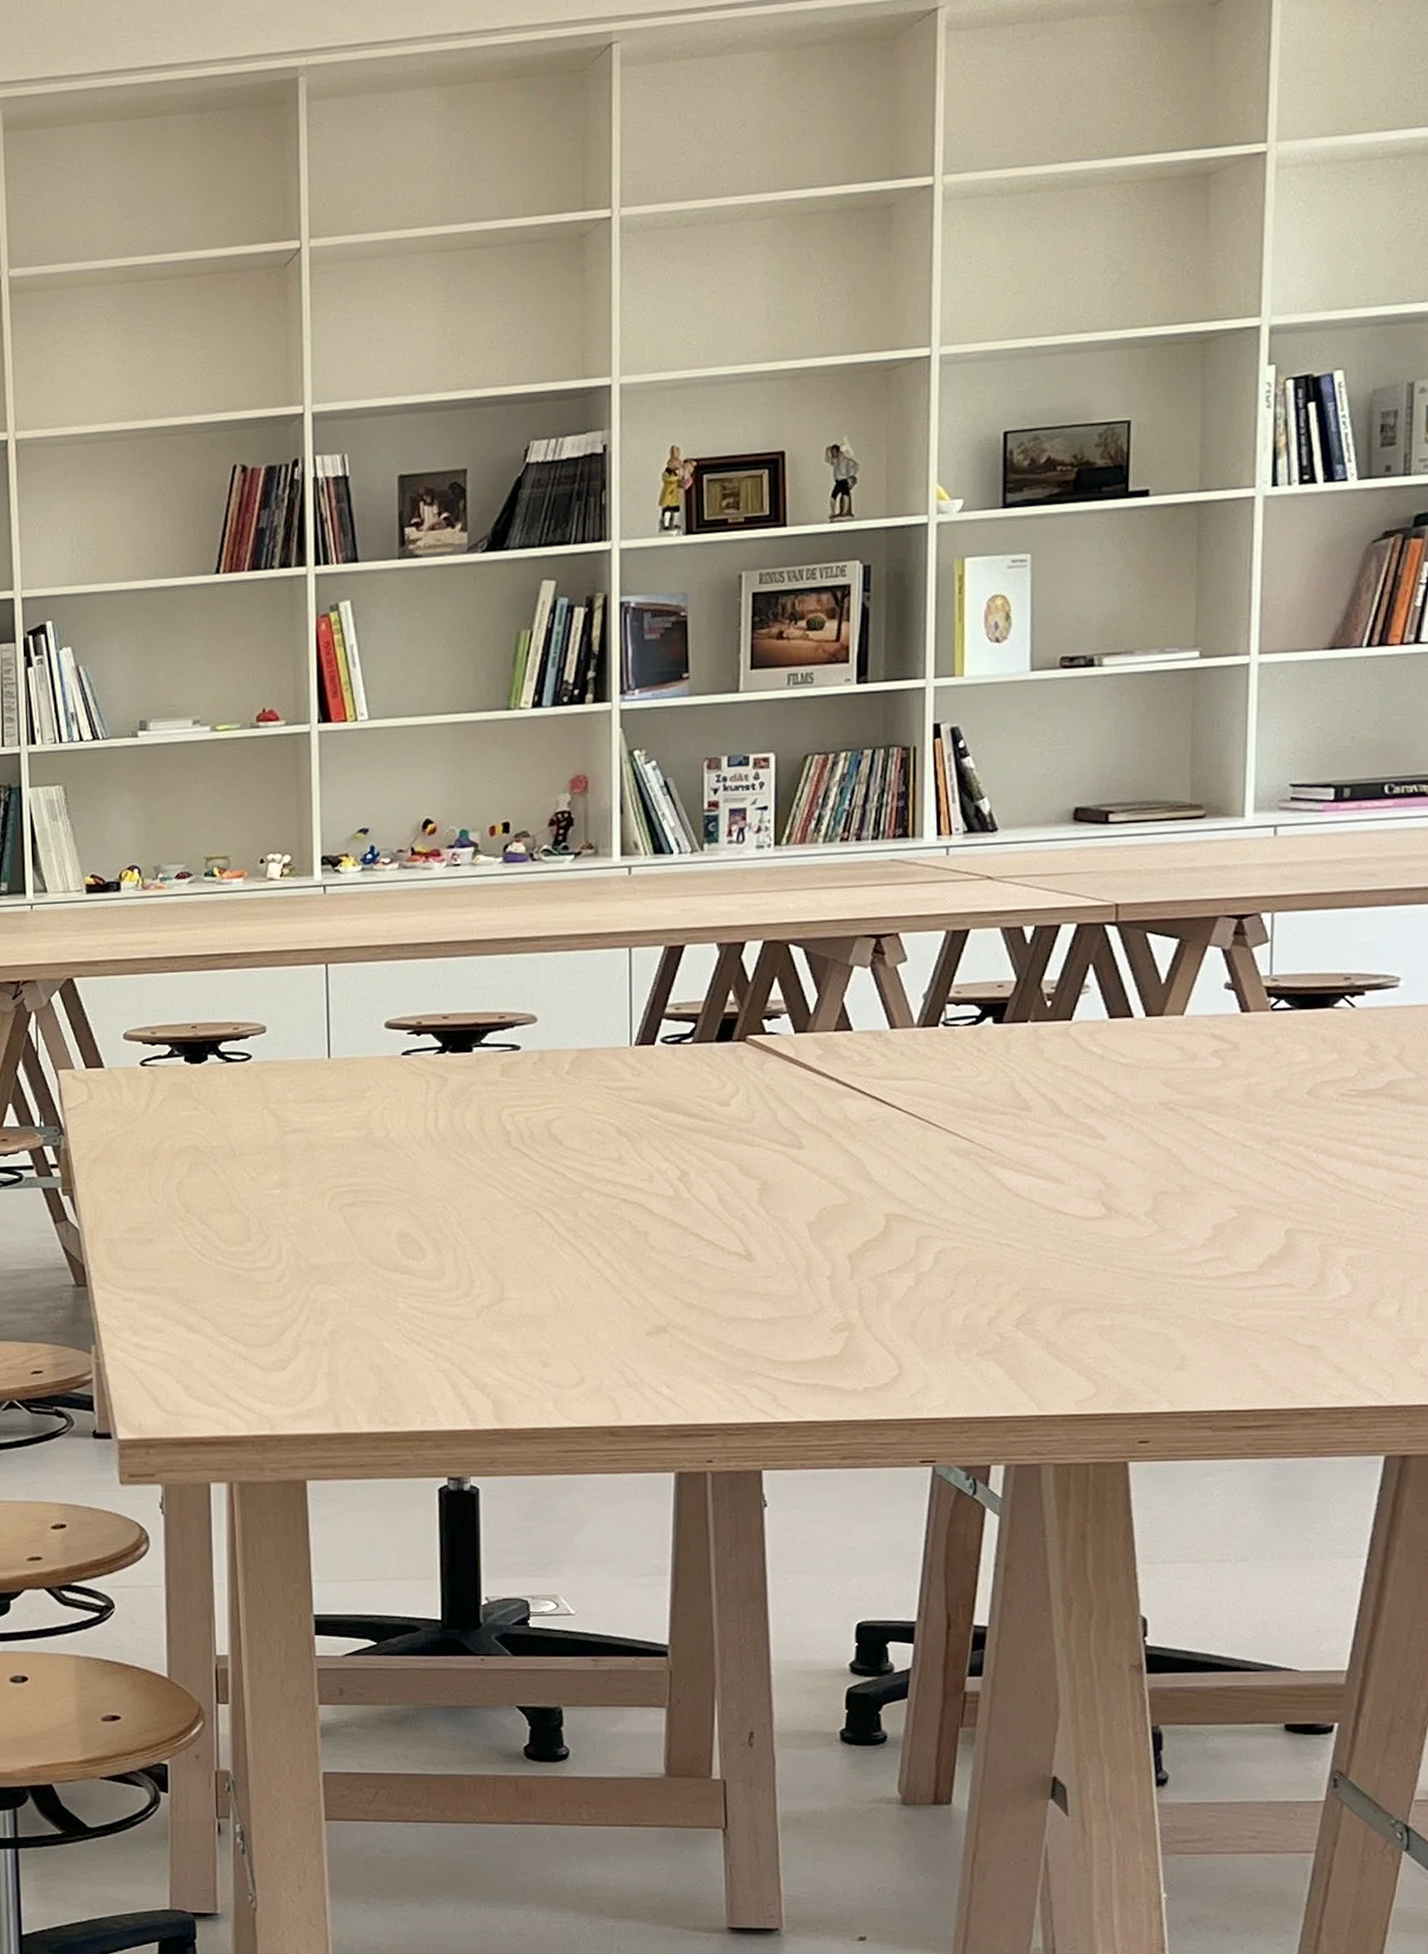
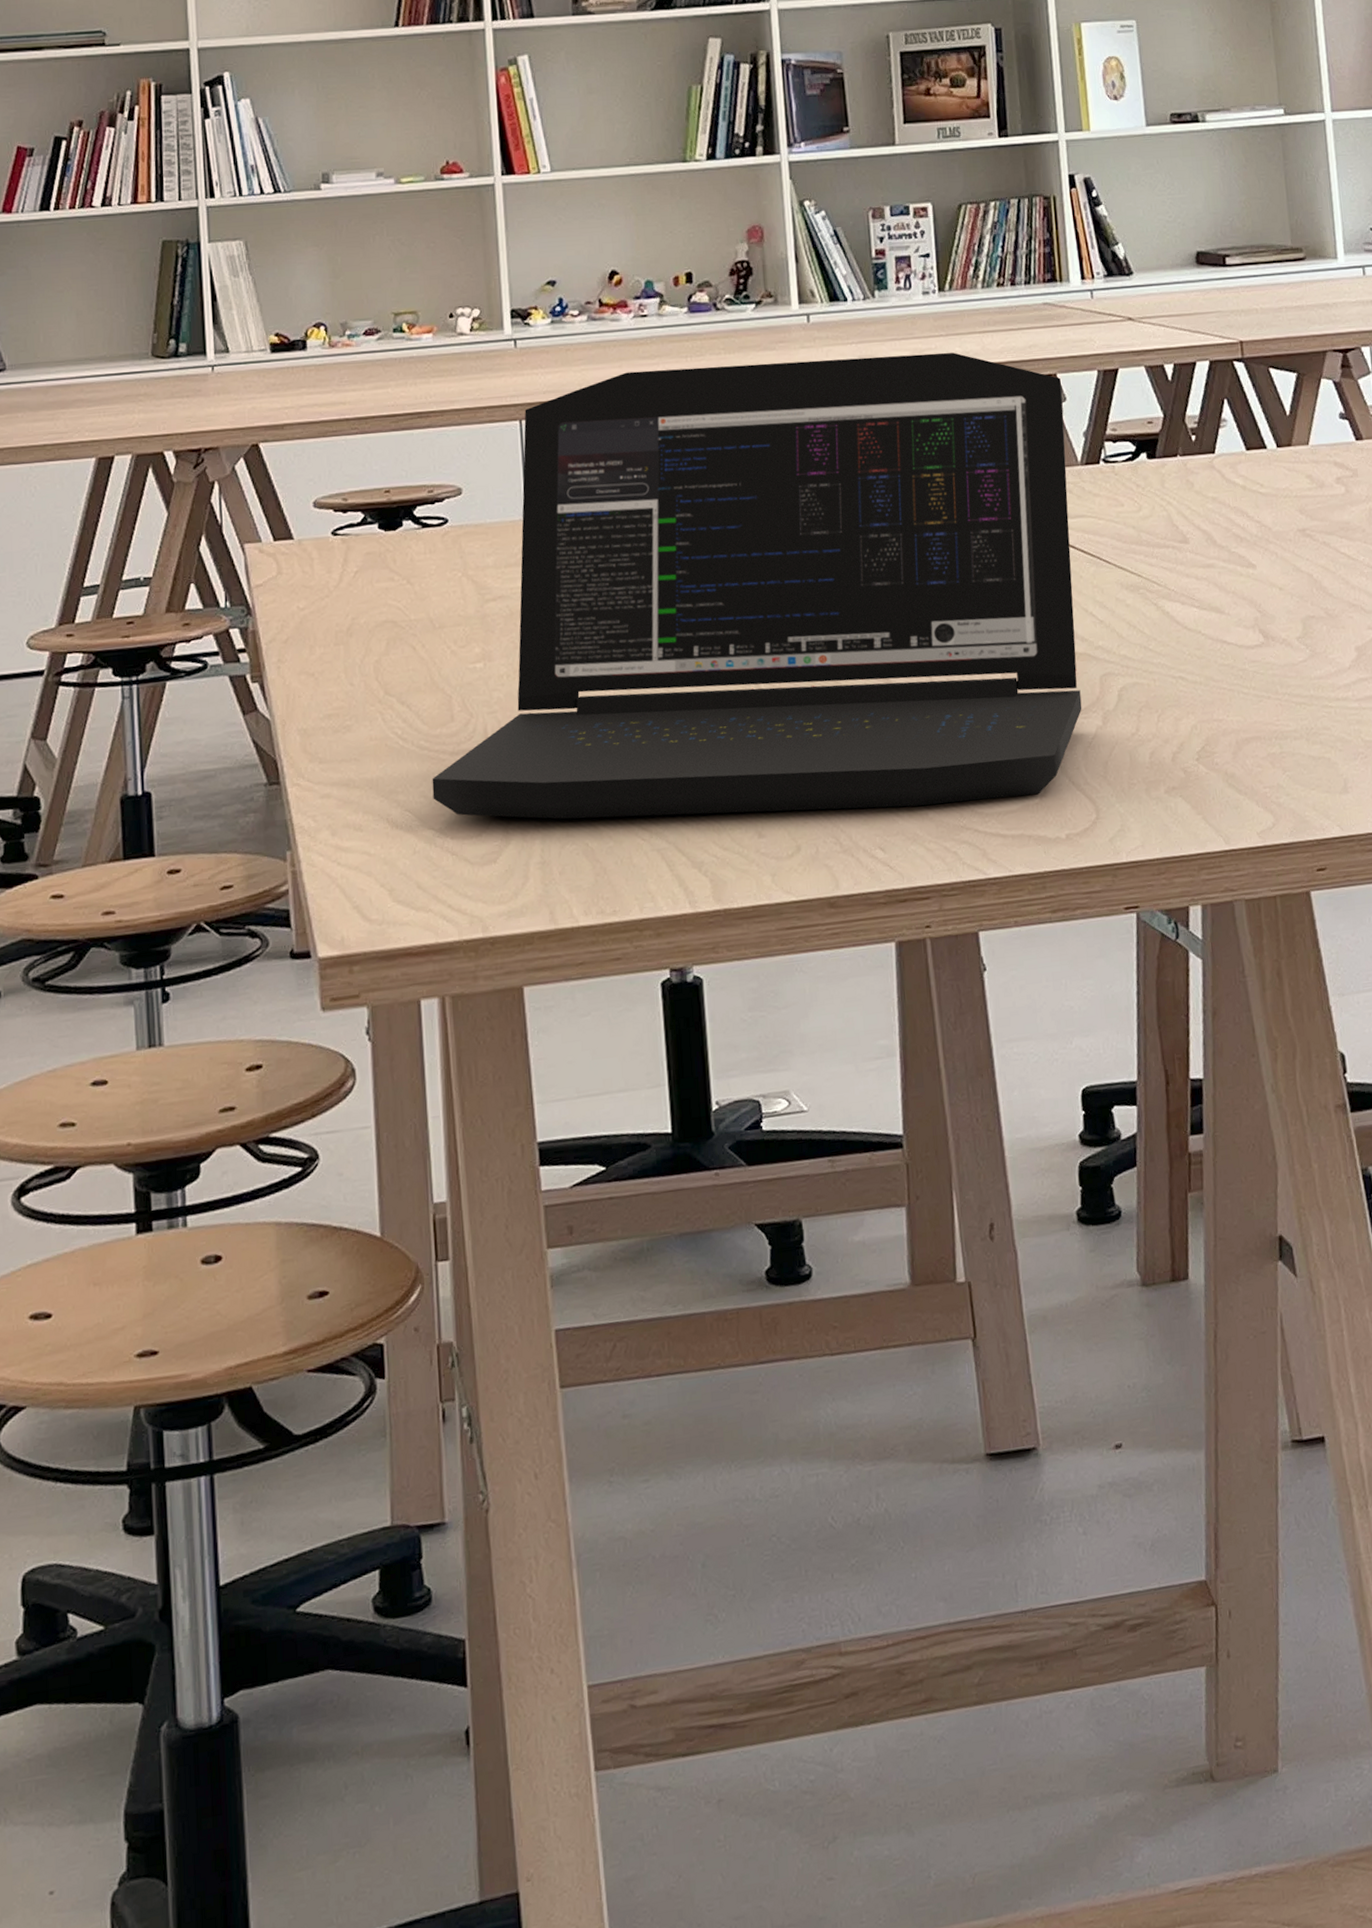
laptop: none [227,908,904,1350] -> present [432,352,1082,819]

